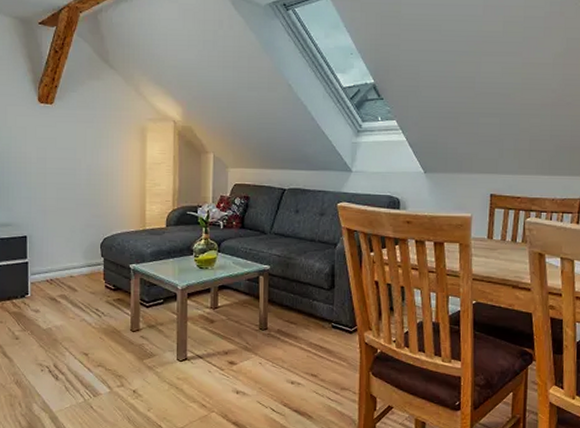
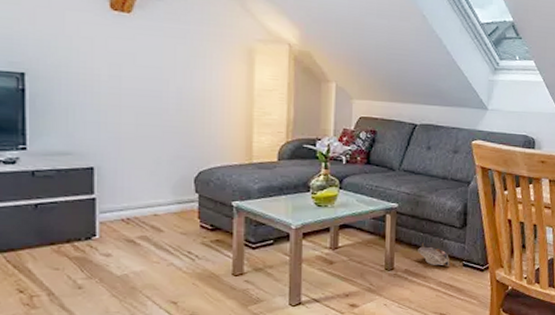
bag: none [289,303,320,328] -> present [418,242,450,266]

